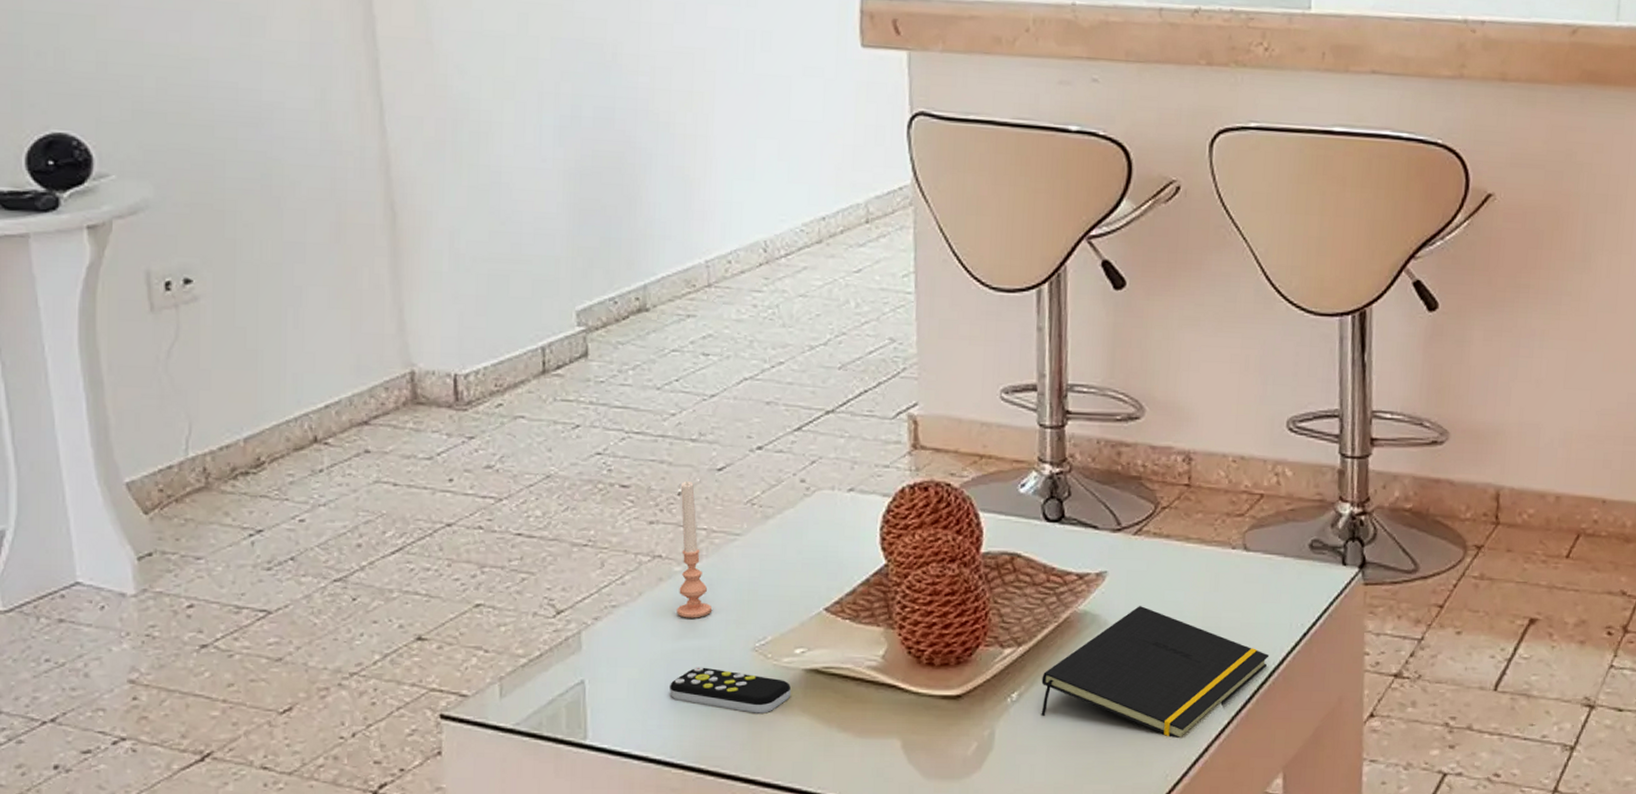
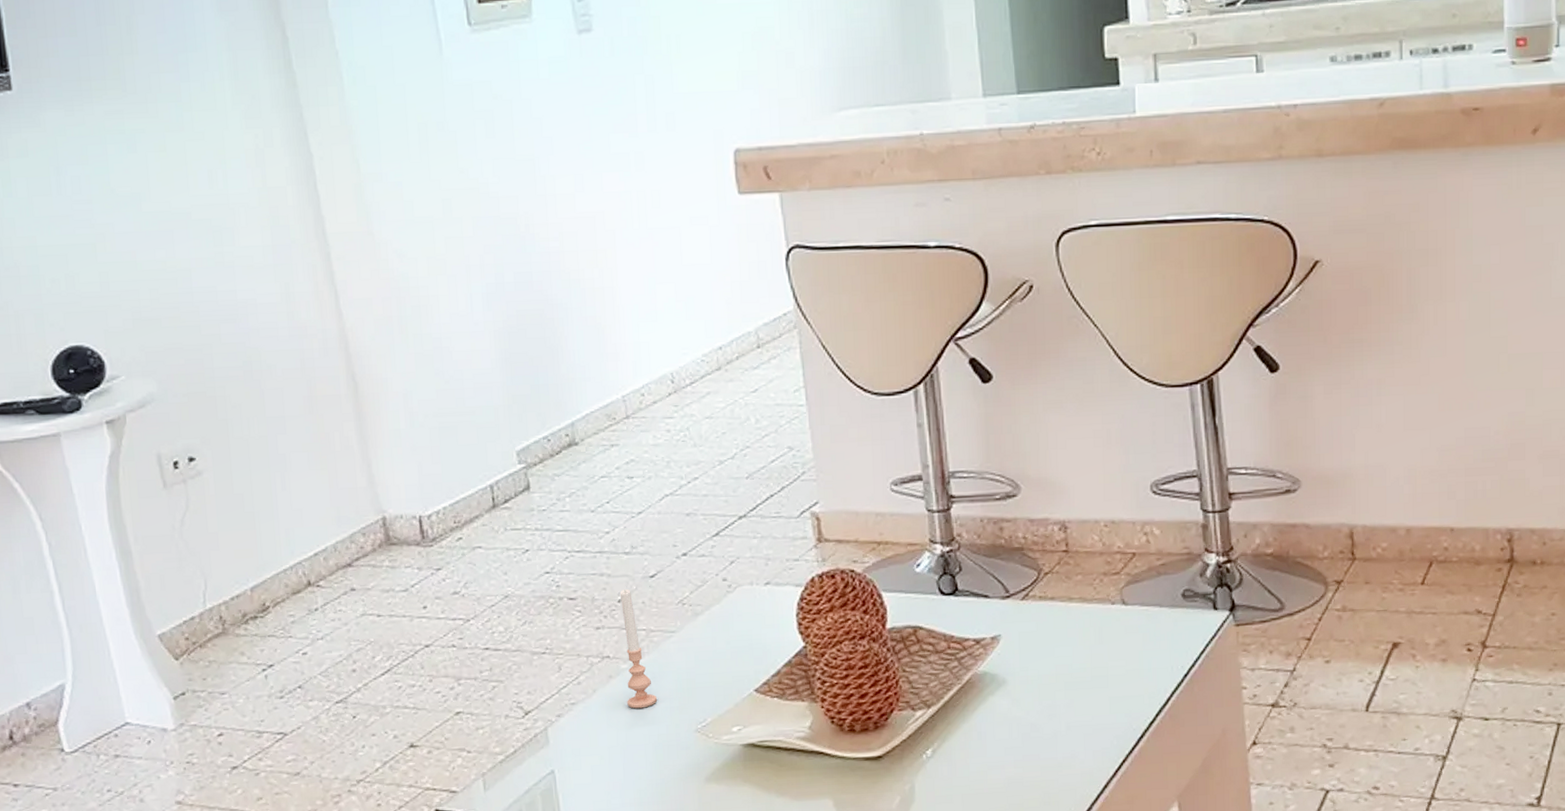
remote control: present [669,667,792,714] -> none [627,750,733,787]
notepad: present [1041,606,1270,739] -> none [952,663,1155,779]

